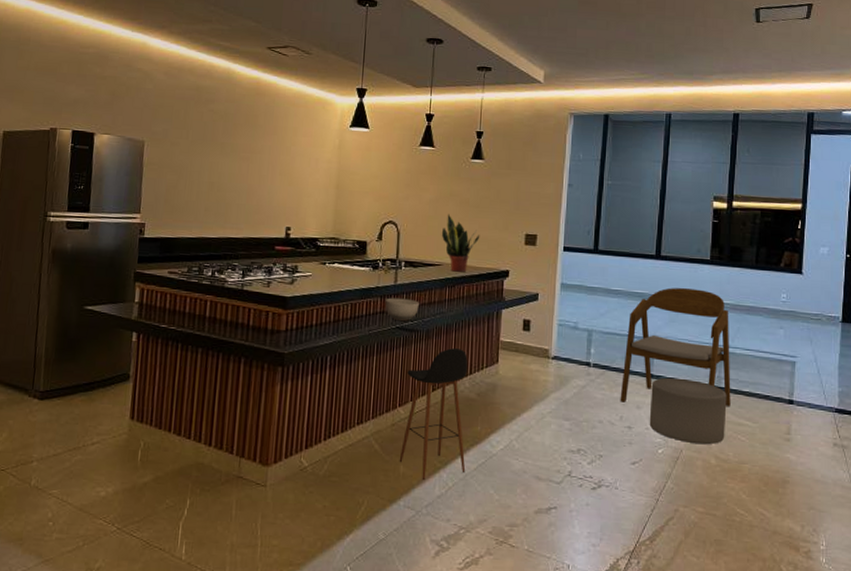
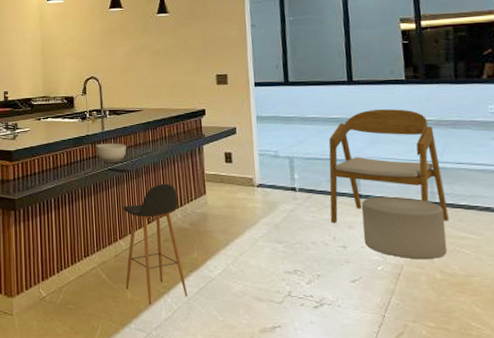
potted plant: present [441,214,480,272] -> none [138,65,174,115]

